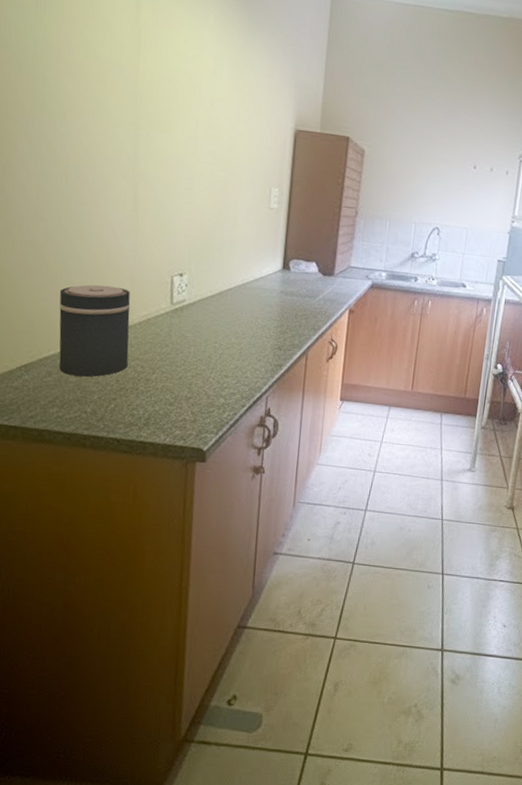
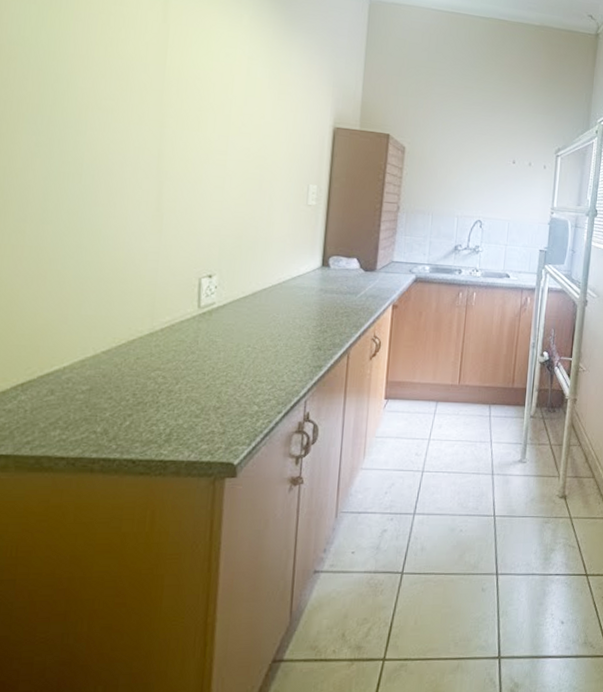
cylinder: present [59,285,131,377] -> none [64,290,152,392]

